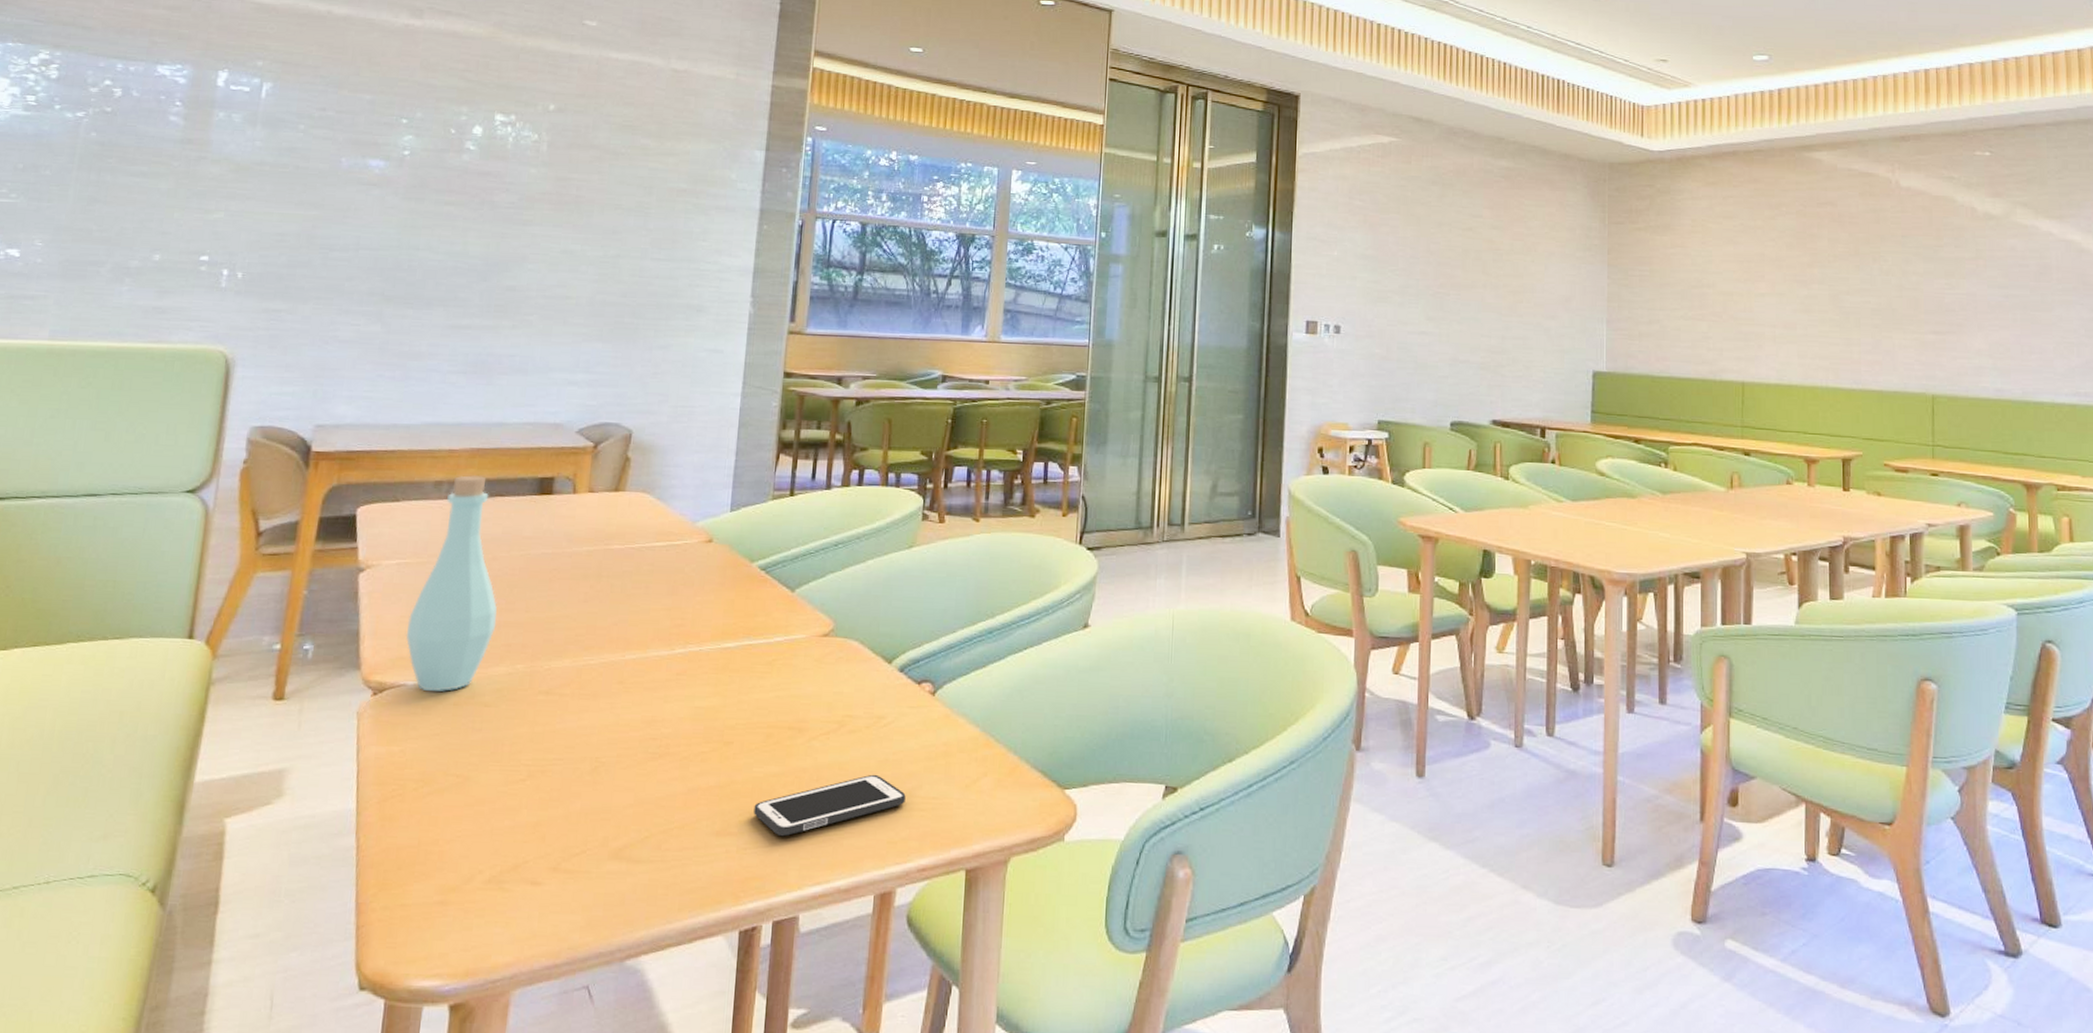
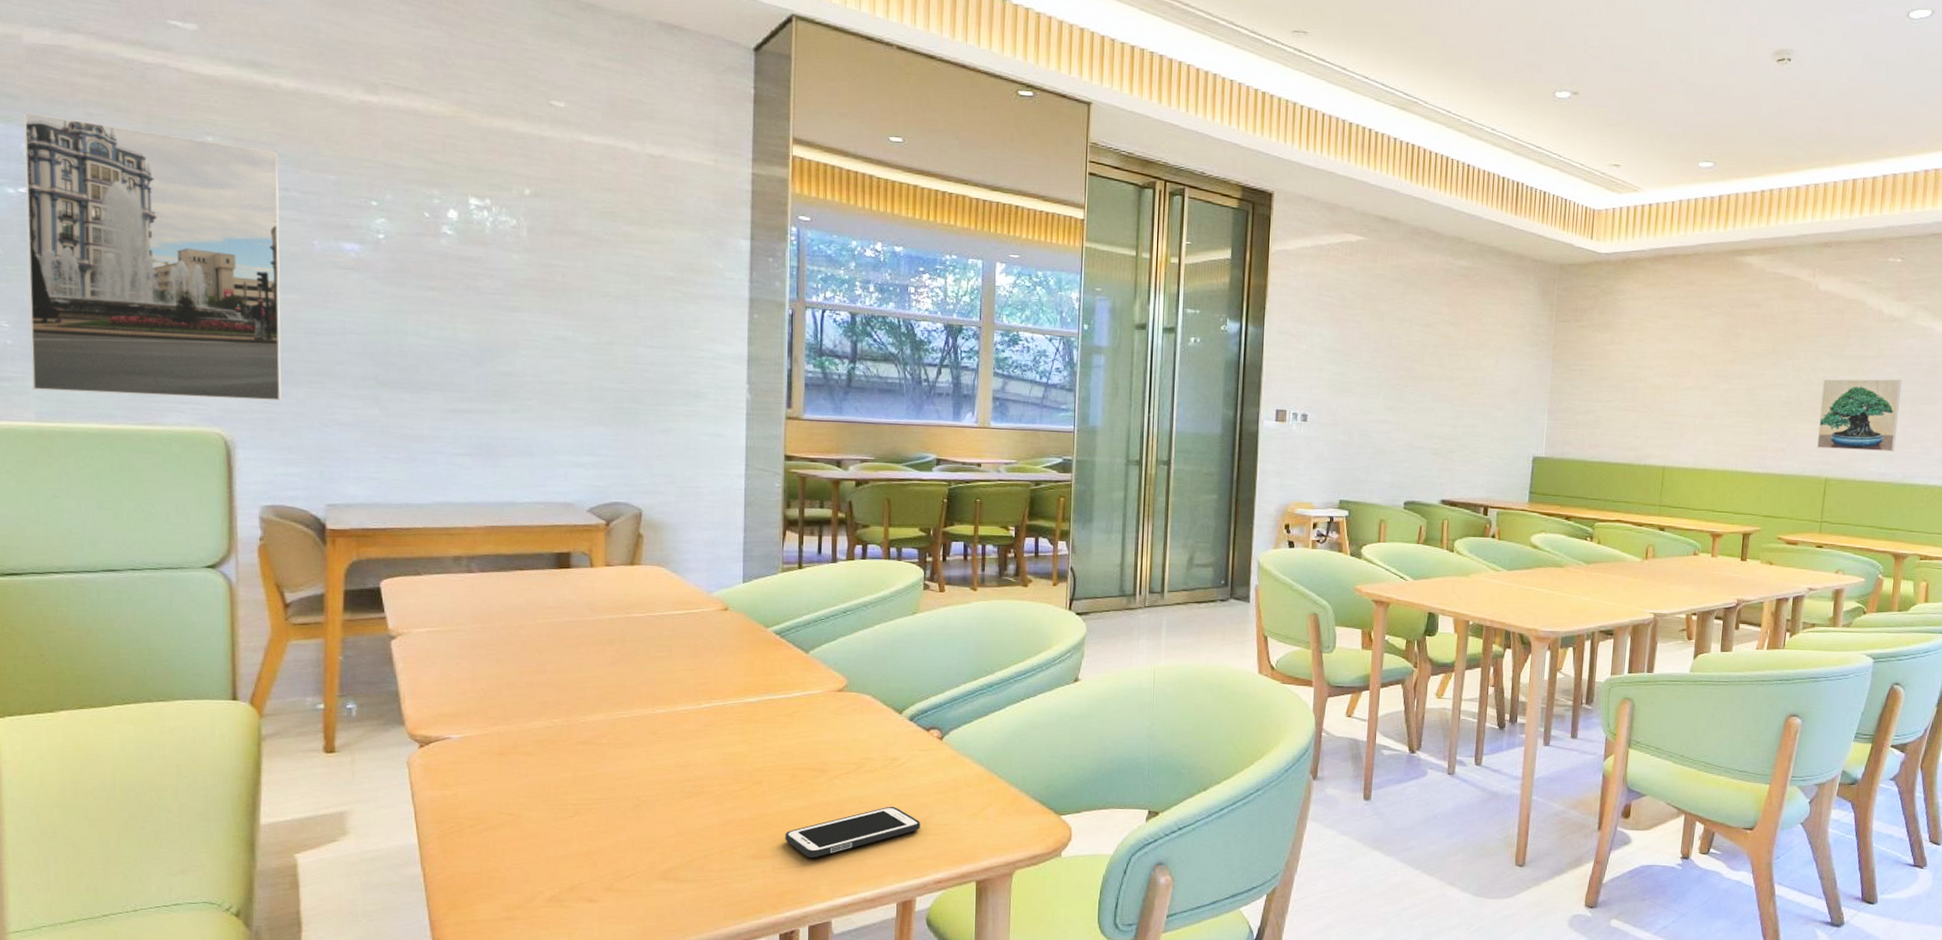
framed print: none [51,42,321,318] -> present [23,112,282,402]
bottle: present [406,475,497,691] -> none [444,551,530,743]
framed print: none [1917,282,2010,364] -> present [1817,379,1902,451]

